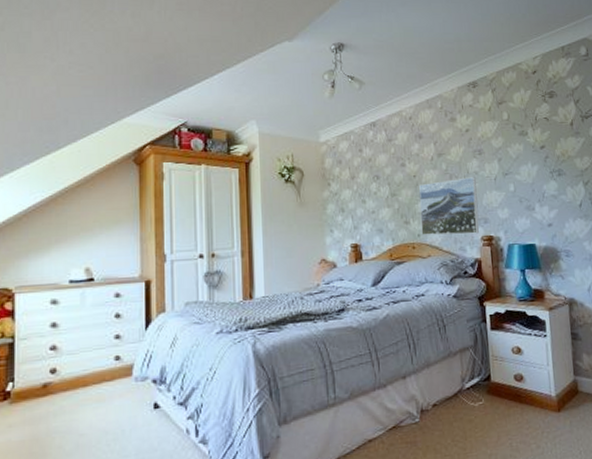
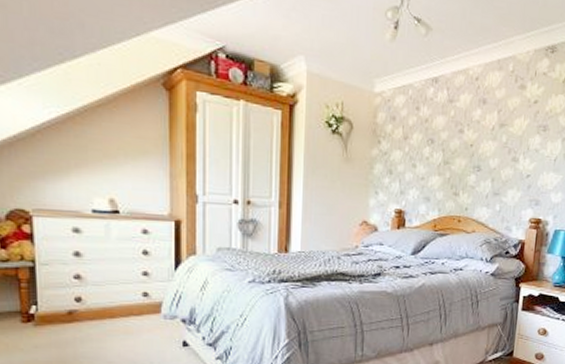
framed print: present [419,177,480,235] -> none [469,154,535,215]

